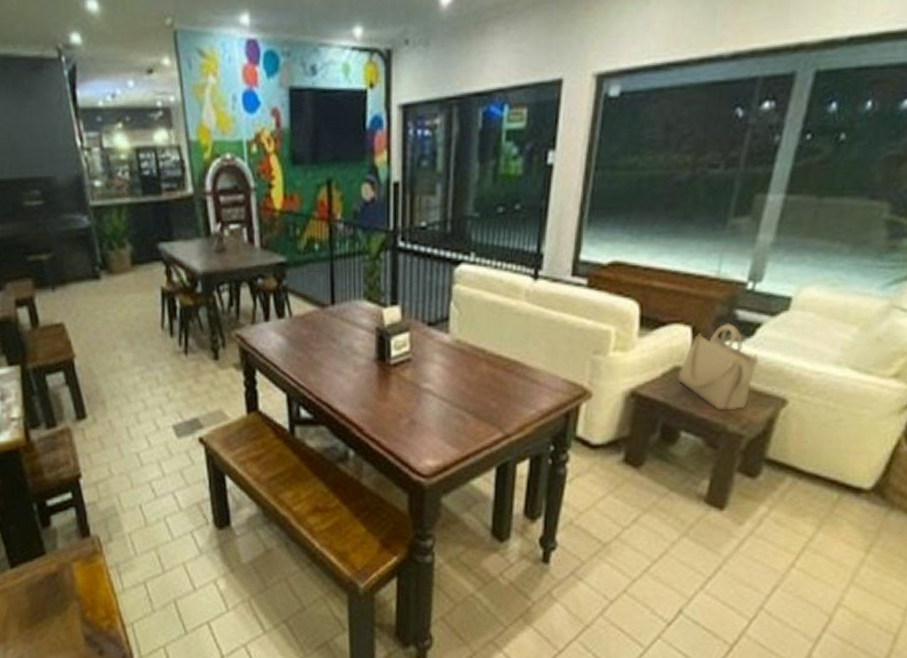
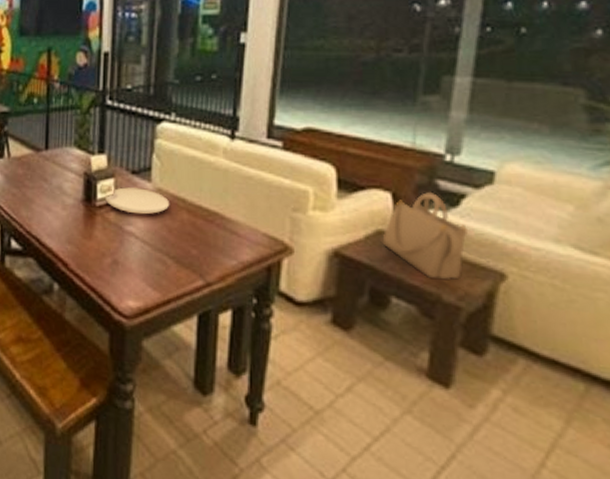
plate: none [399,341,469,370] -> present [104,187,170,215]

